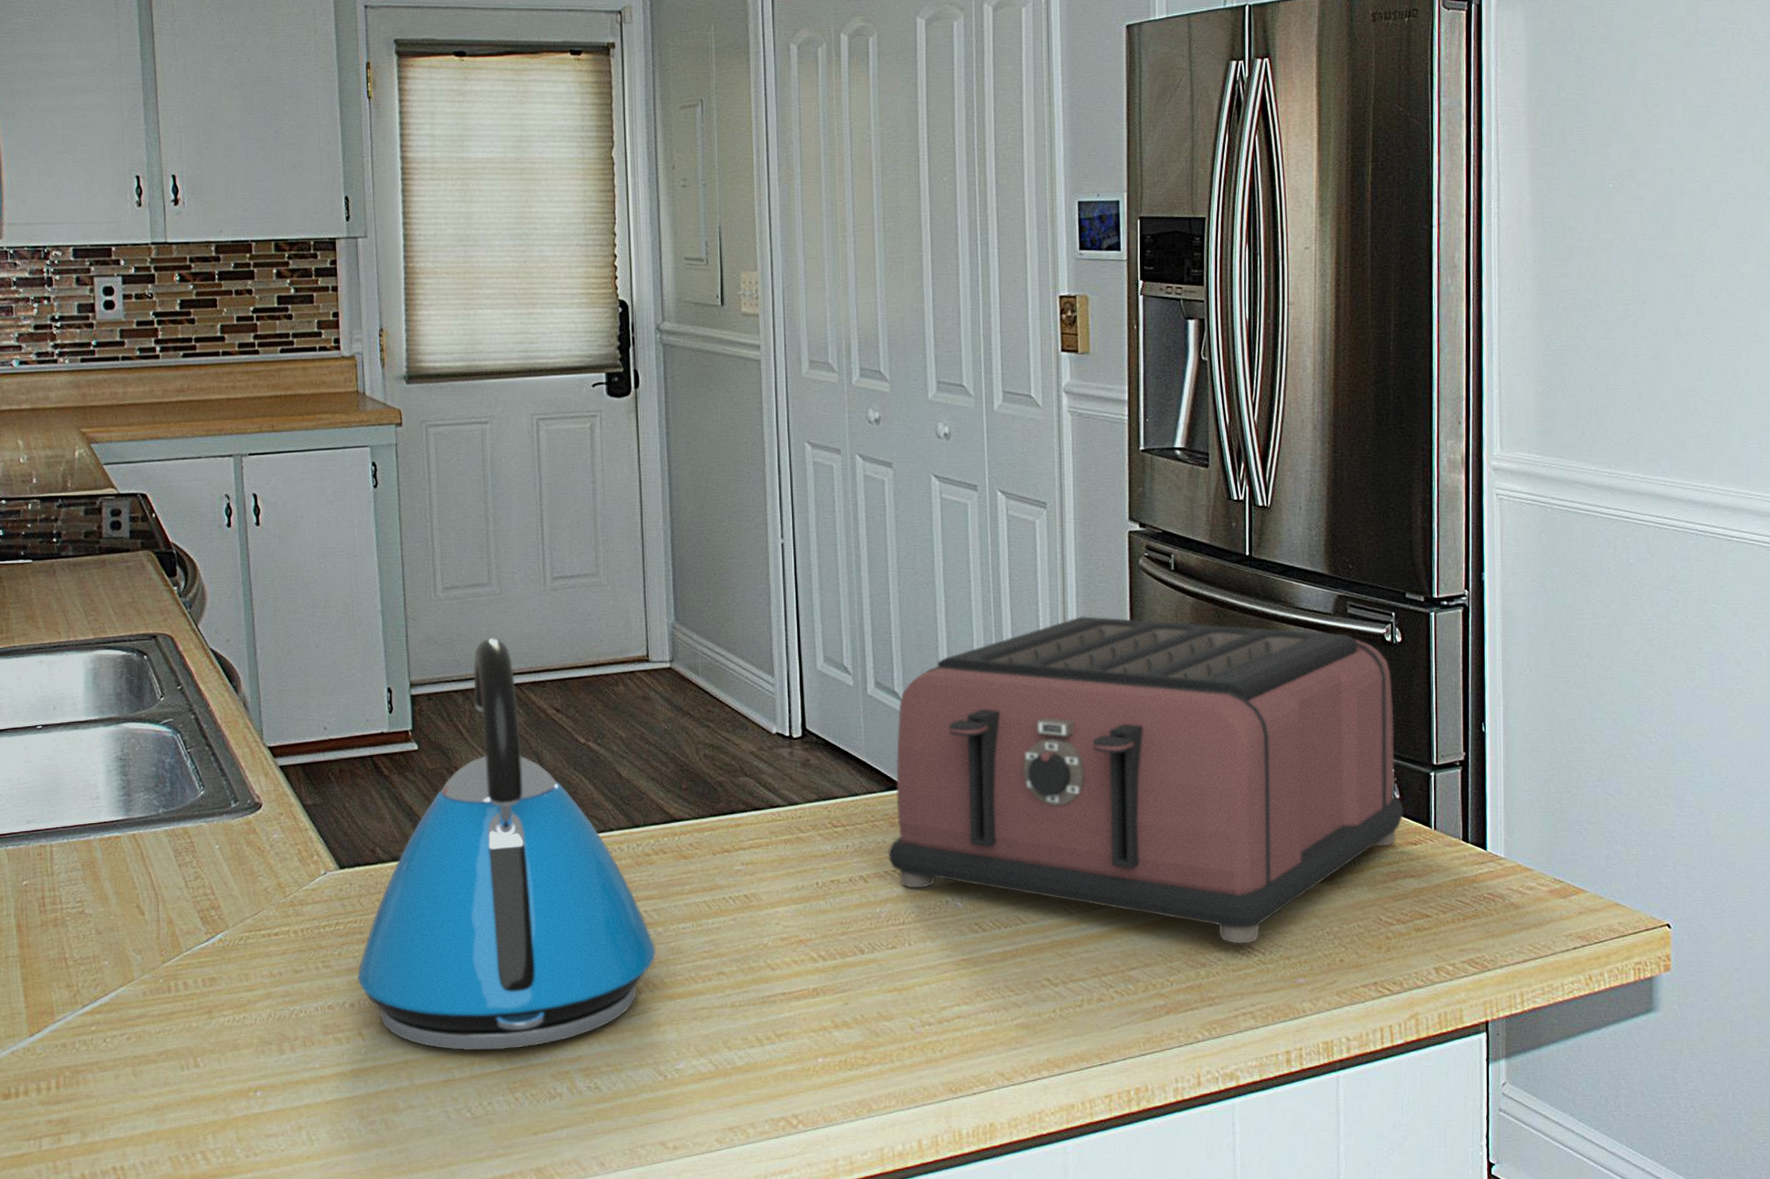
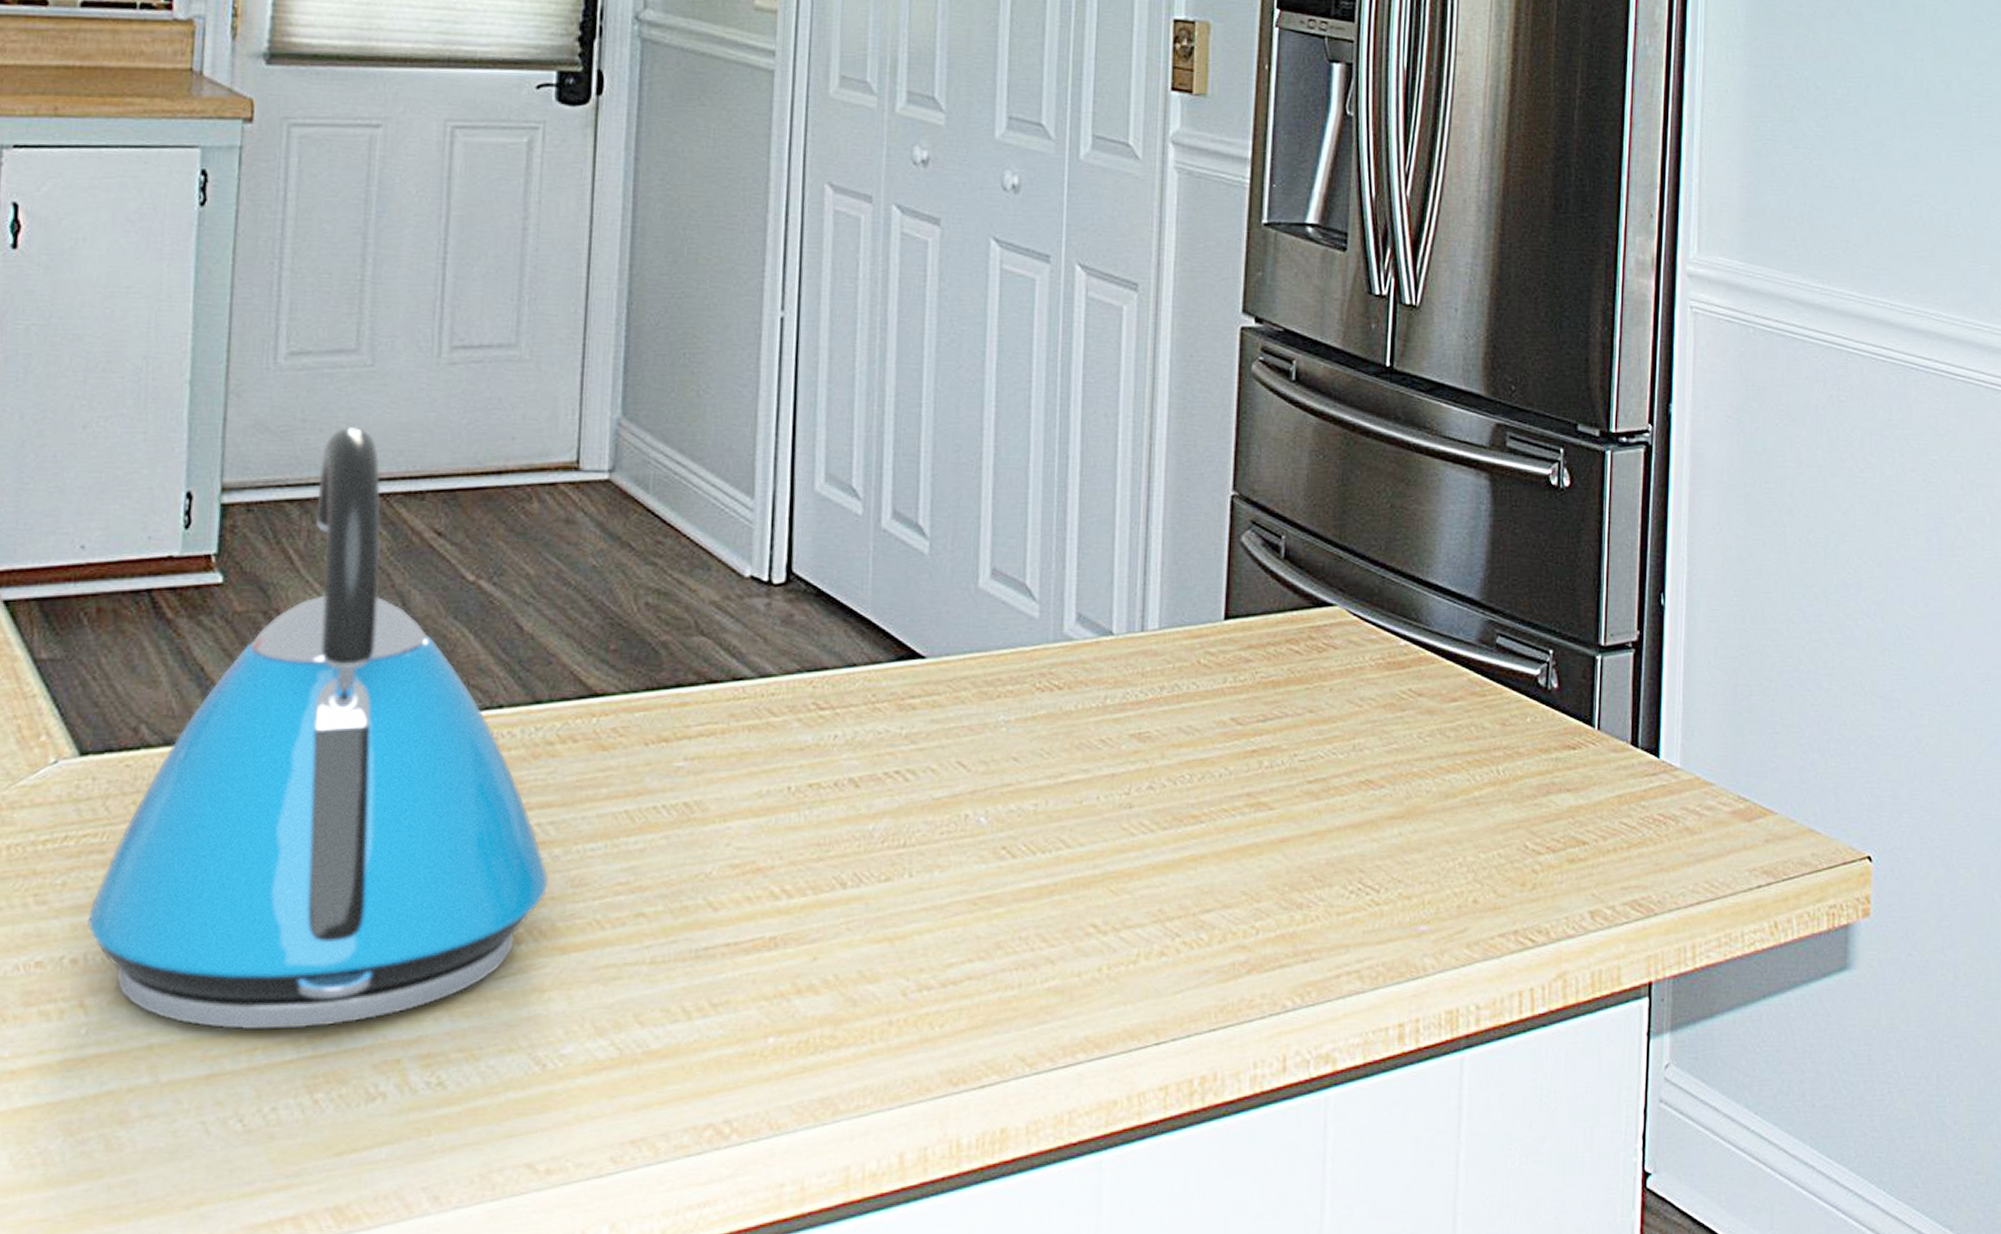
toaster: present [888,616,1404,944] -> none [890,435,1562,879]

